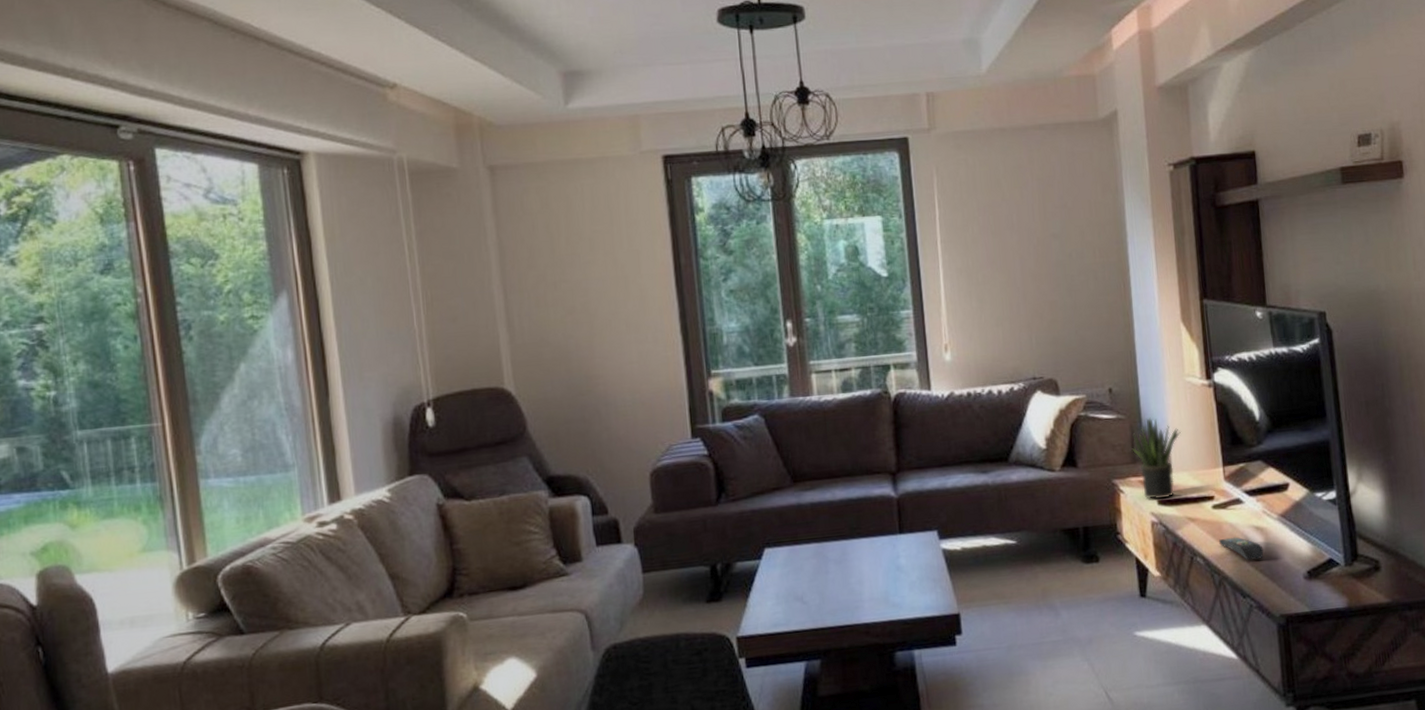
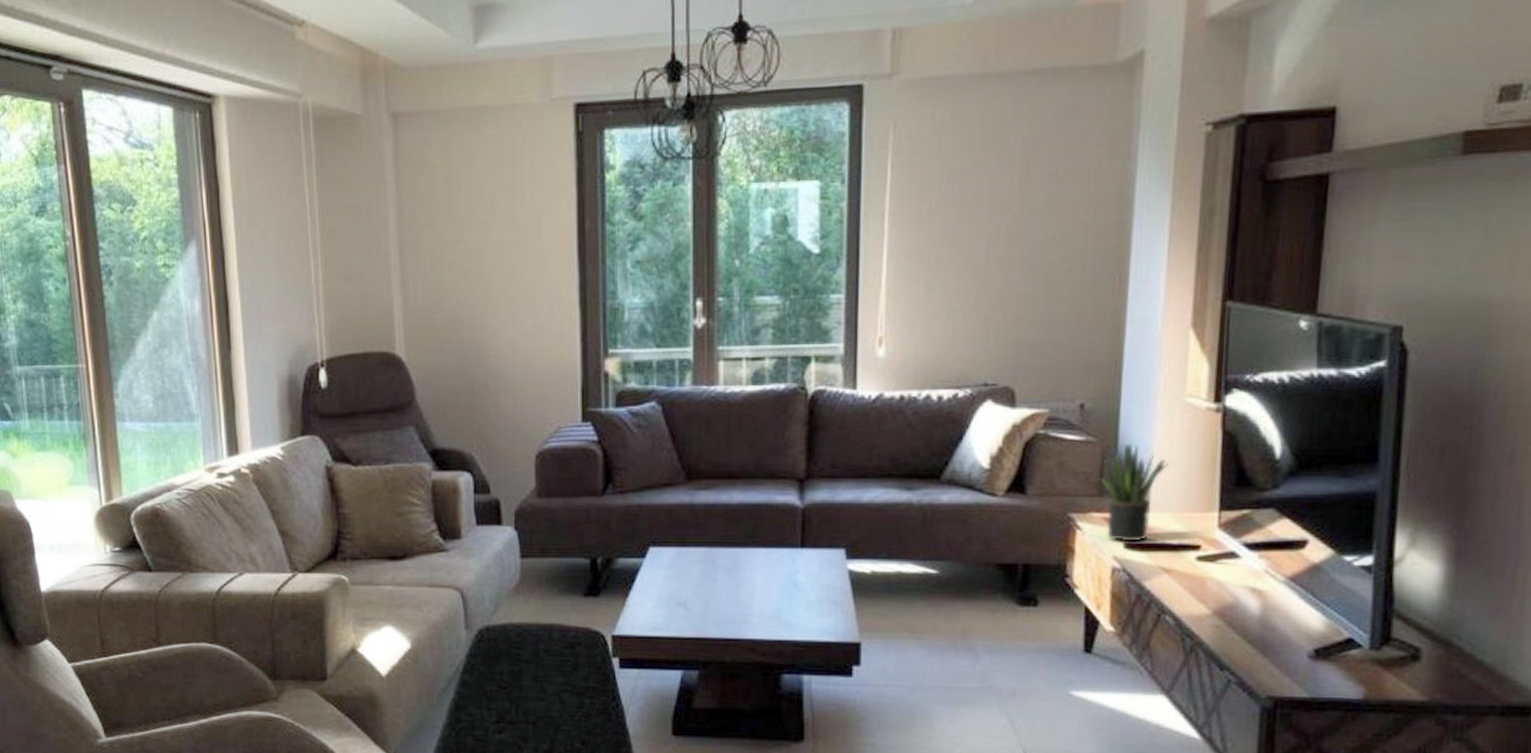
remote control: present [1219,537,1264,560] -> none [1199,597,1258,627]

